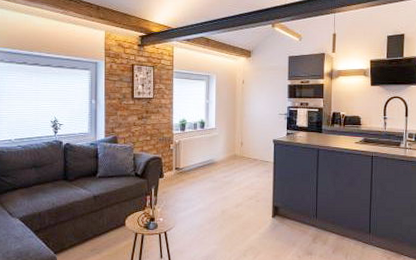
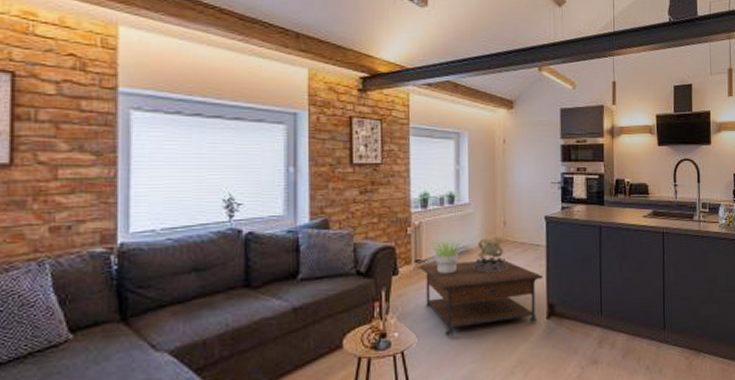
coffee table: none [179,170,270,223] -> present [420,259,543,336]
potted plant: none [186,153,210,179] -> present [430,238,463,274]
decorative sculpture: none [216,153,244,180] -> present [472,236,509,273]

